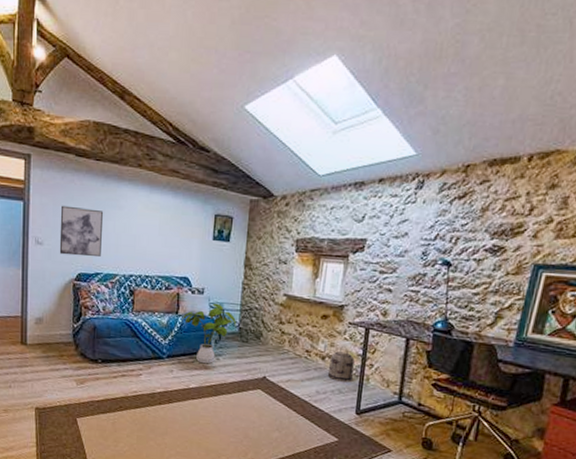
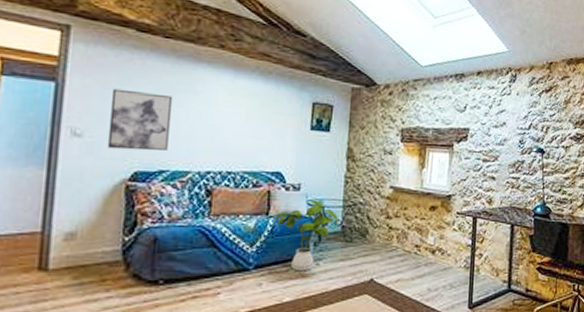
basket: present [327,346,355,383] -> none [438,238,465,276]

